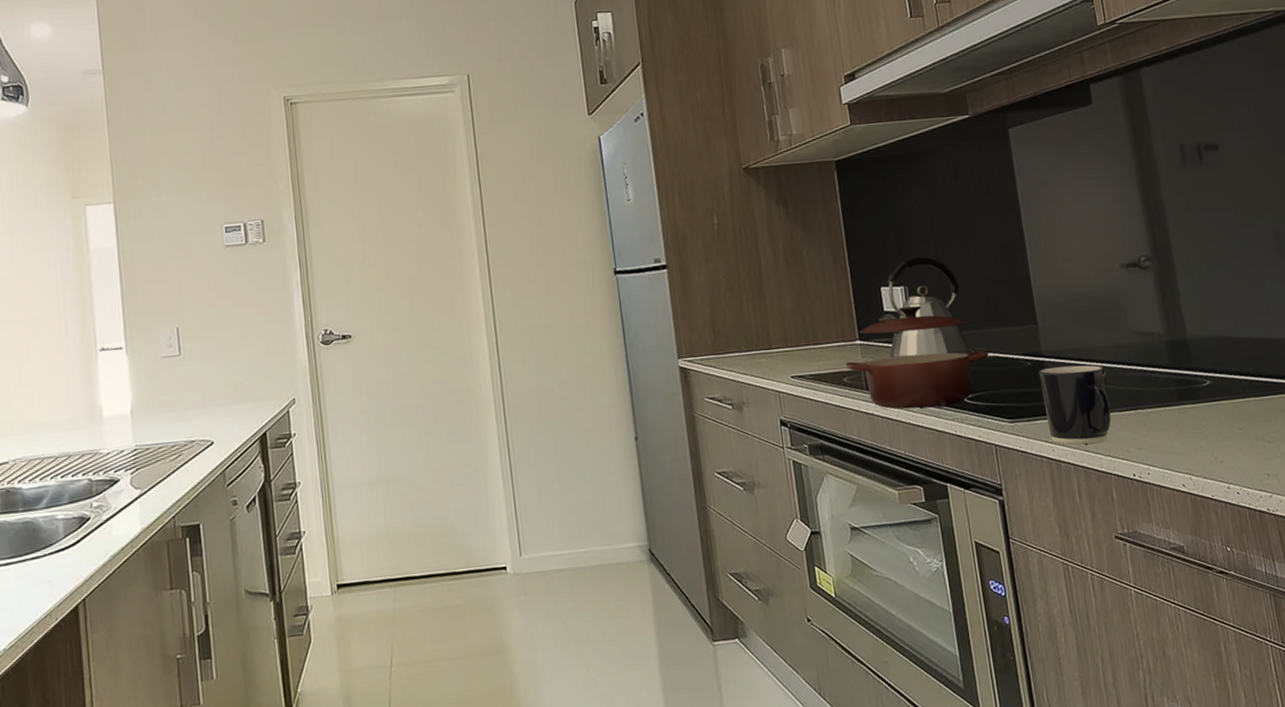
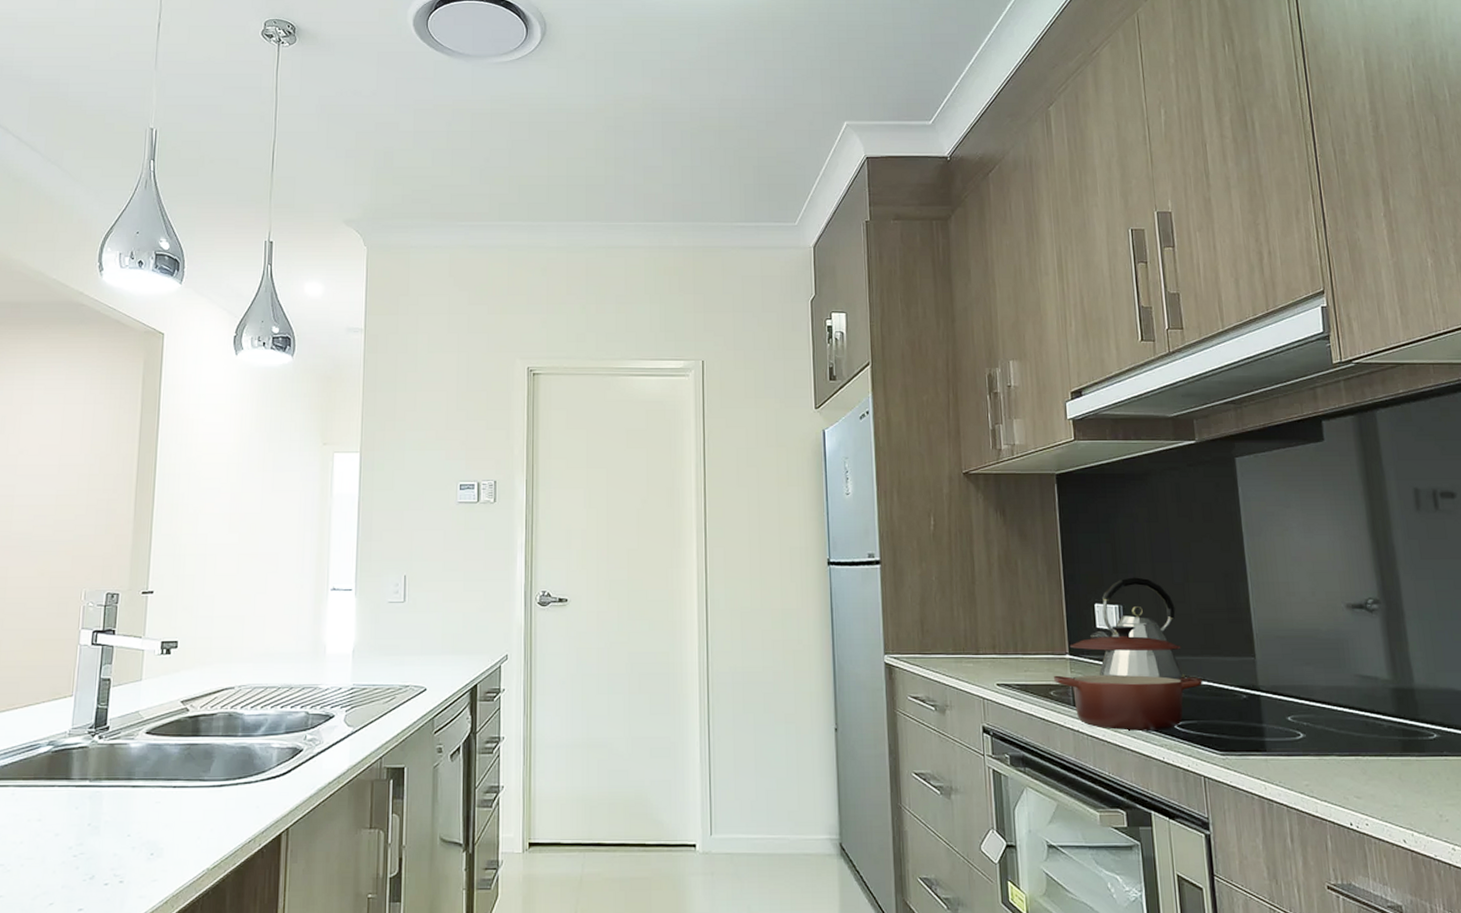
mug: present [1037,364,1112,445] -> none [1253,702,1330,787]

